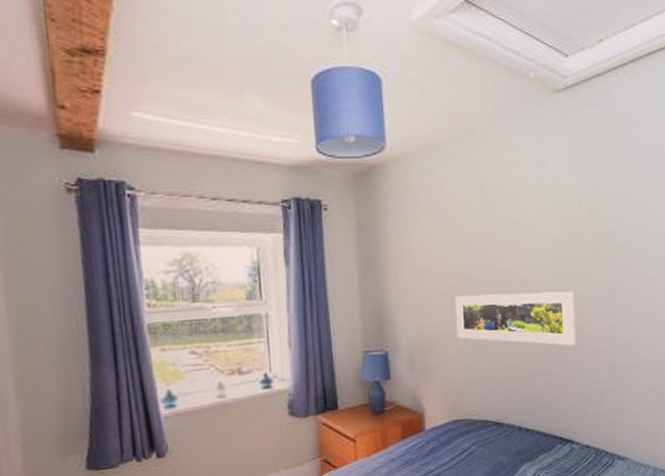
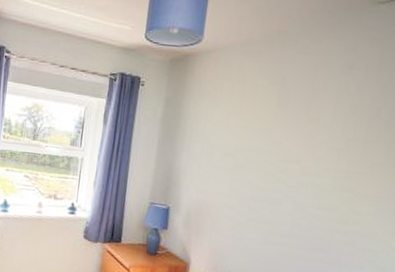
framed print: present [455,290,577,346] -> none [232,173,355,239]

